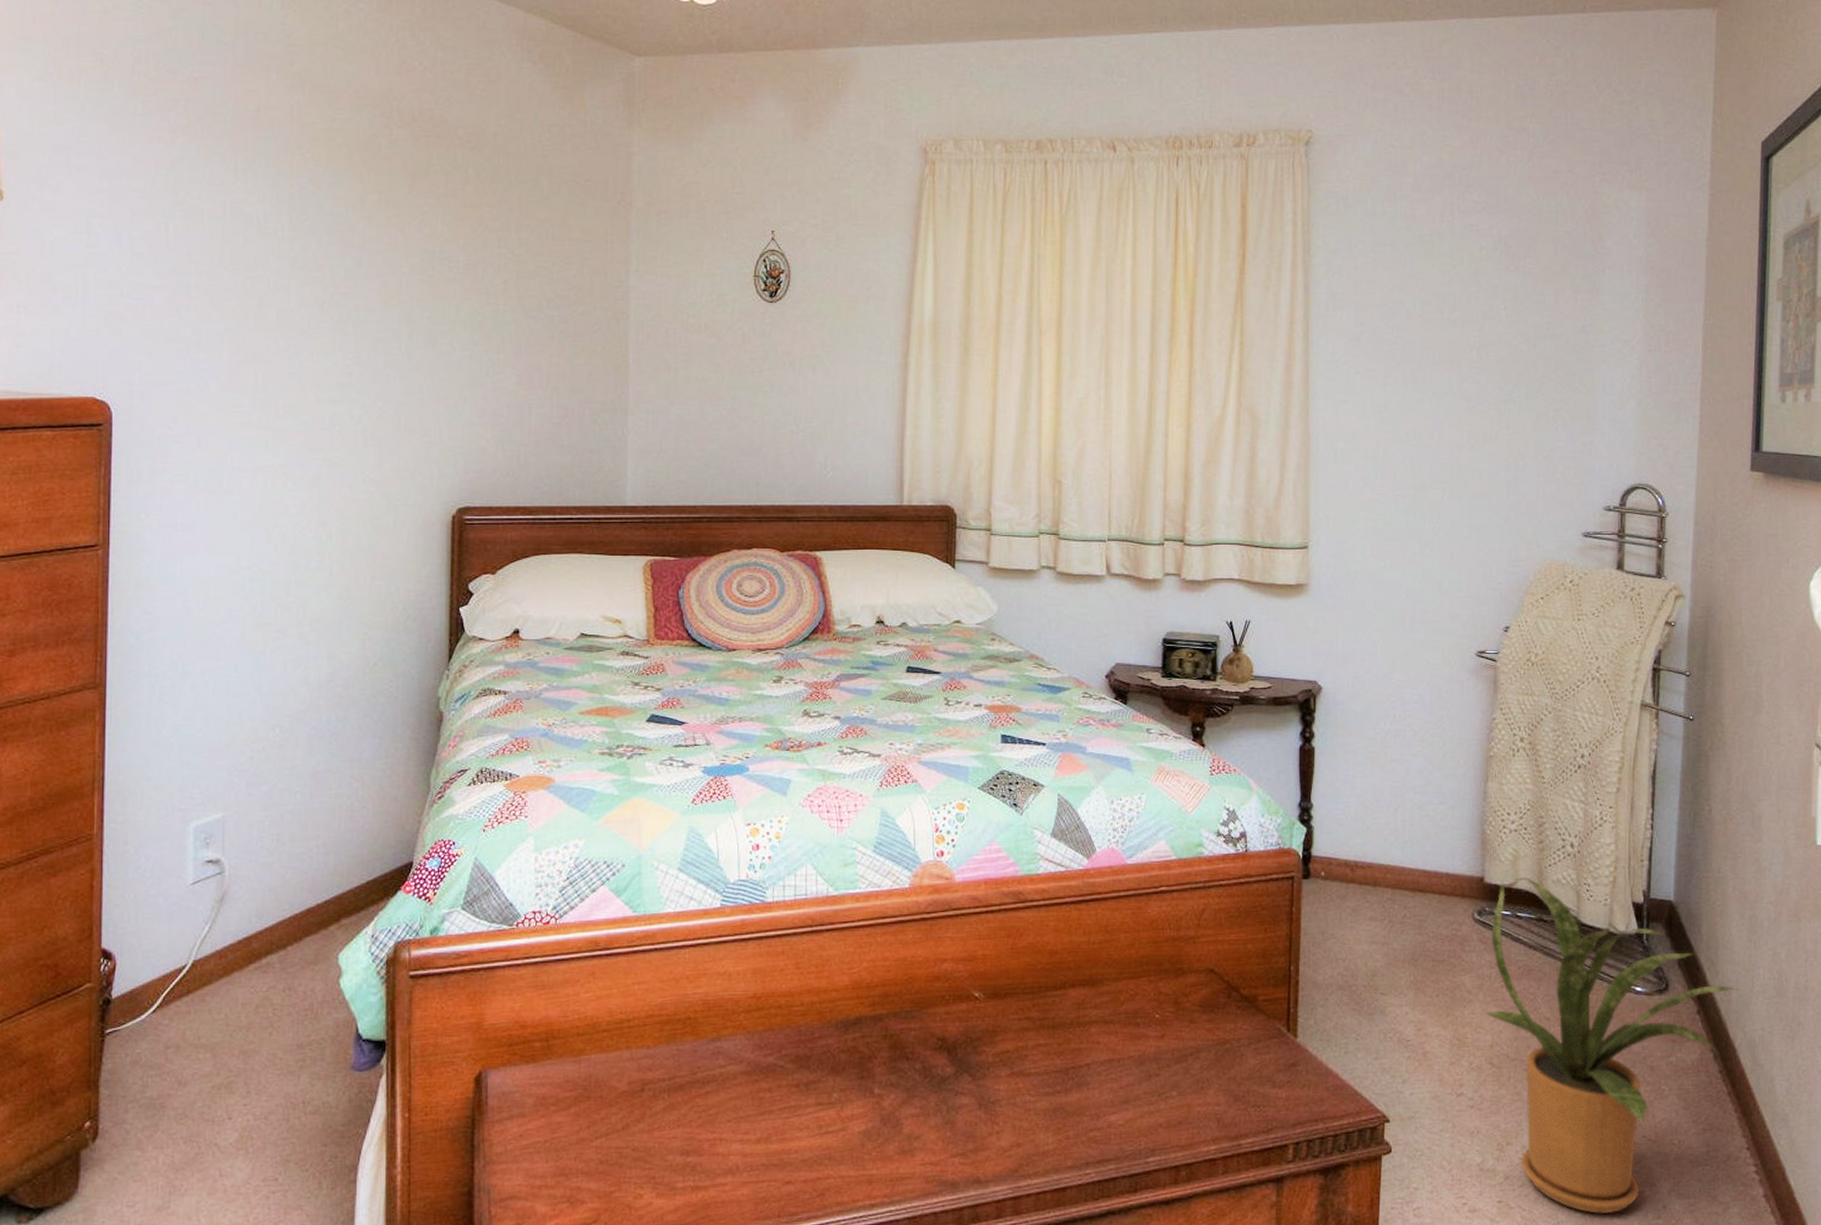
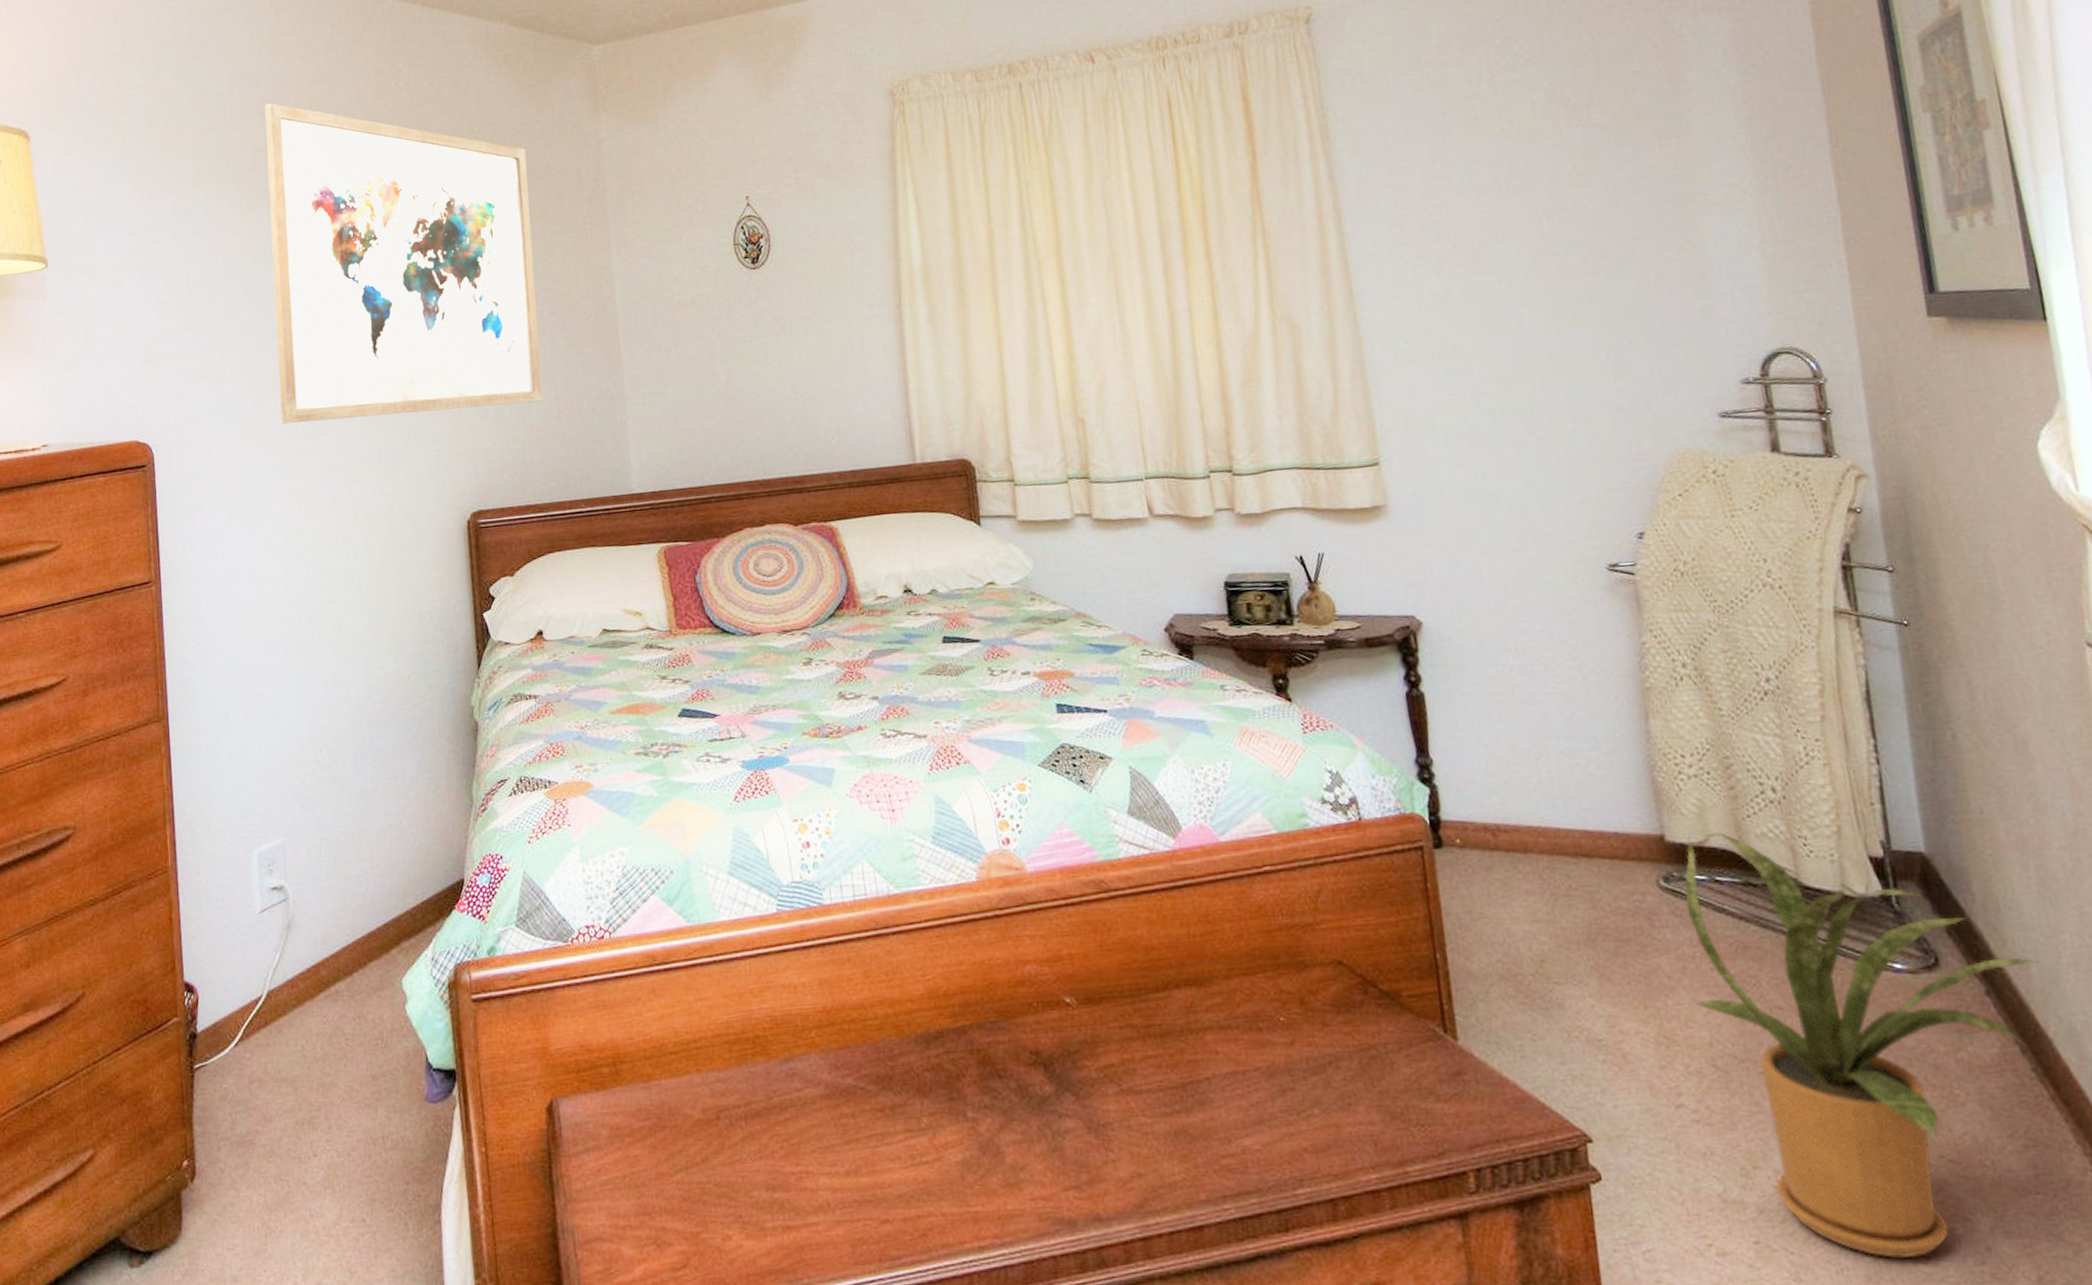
wall art: none [260,61,553,406] -> present [264,103,543,424]

